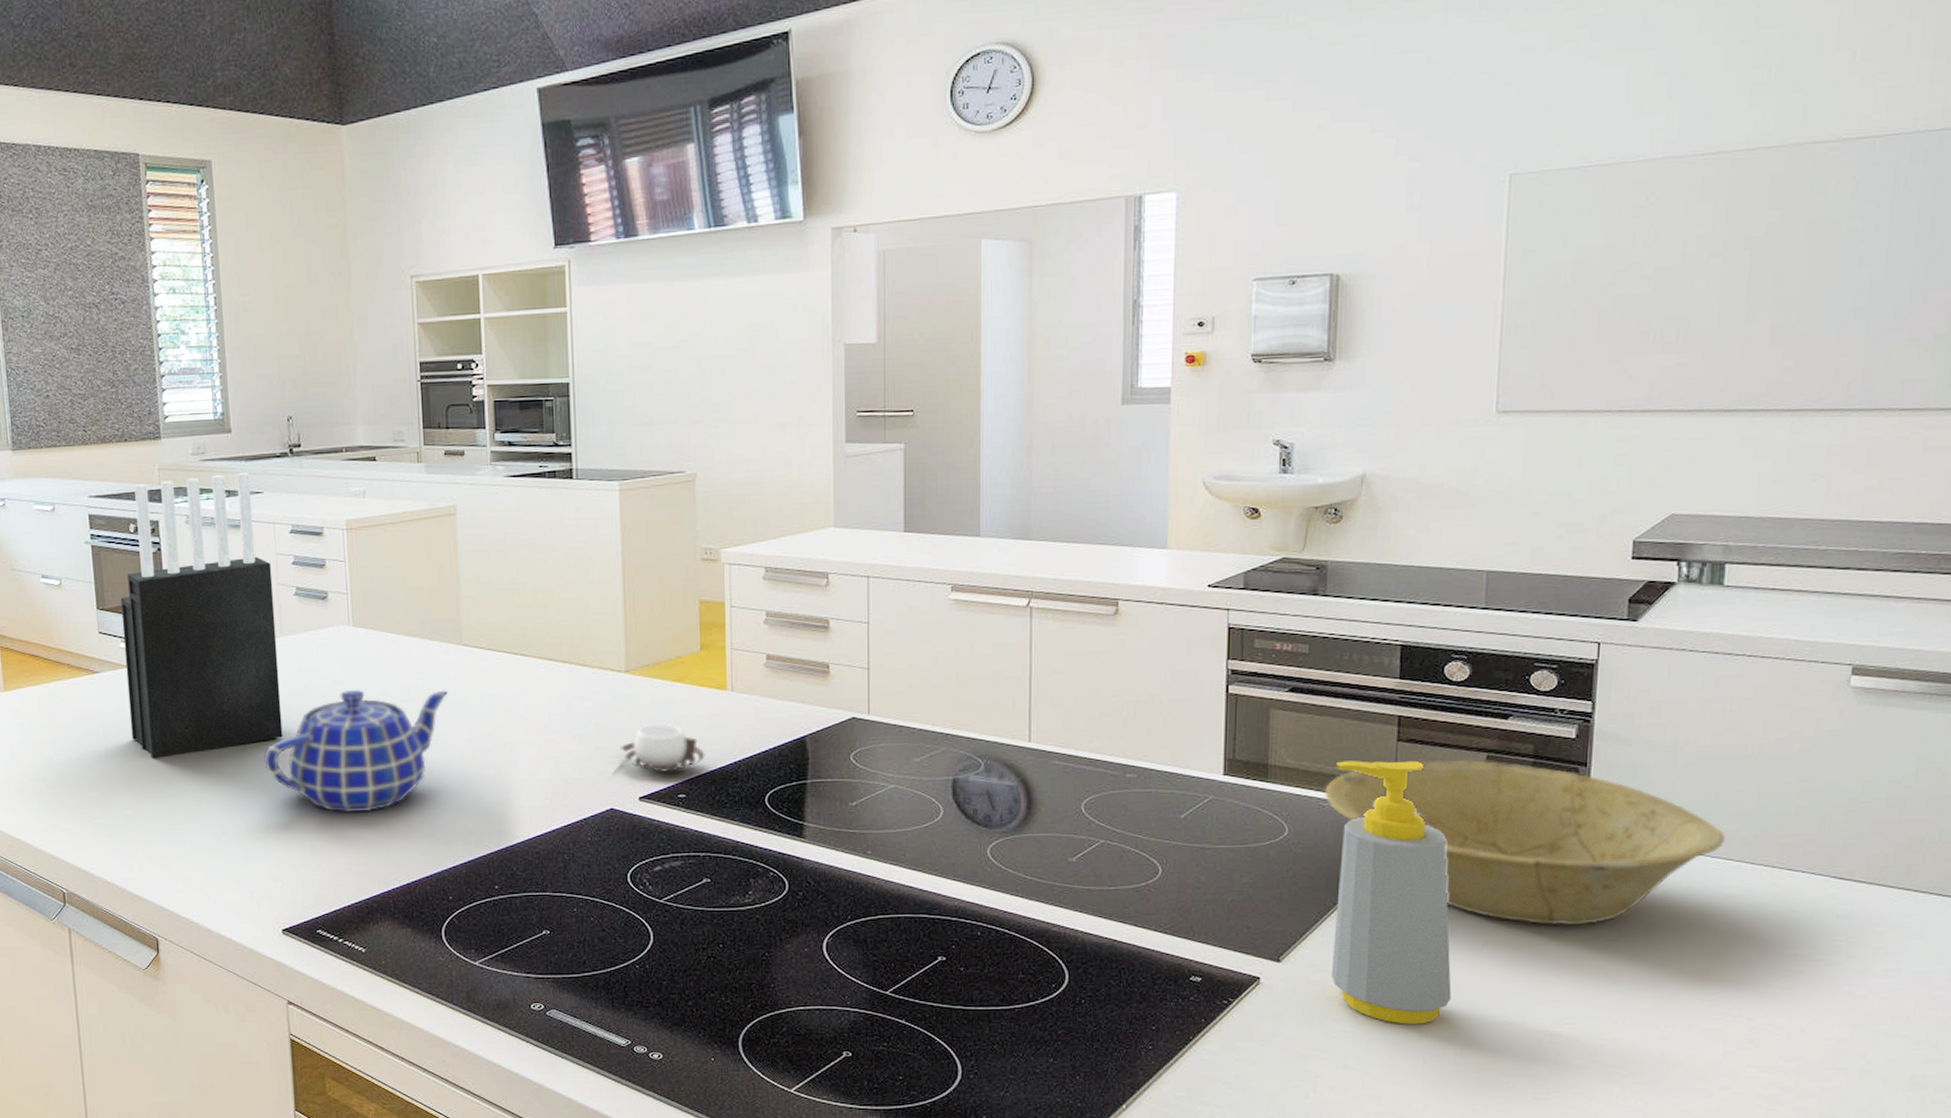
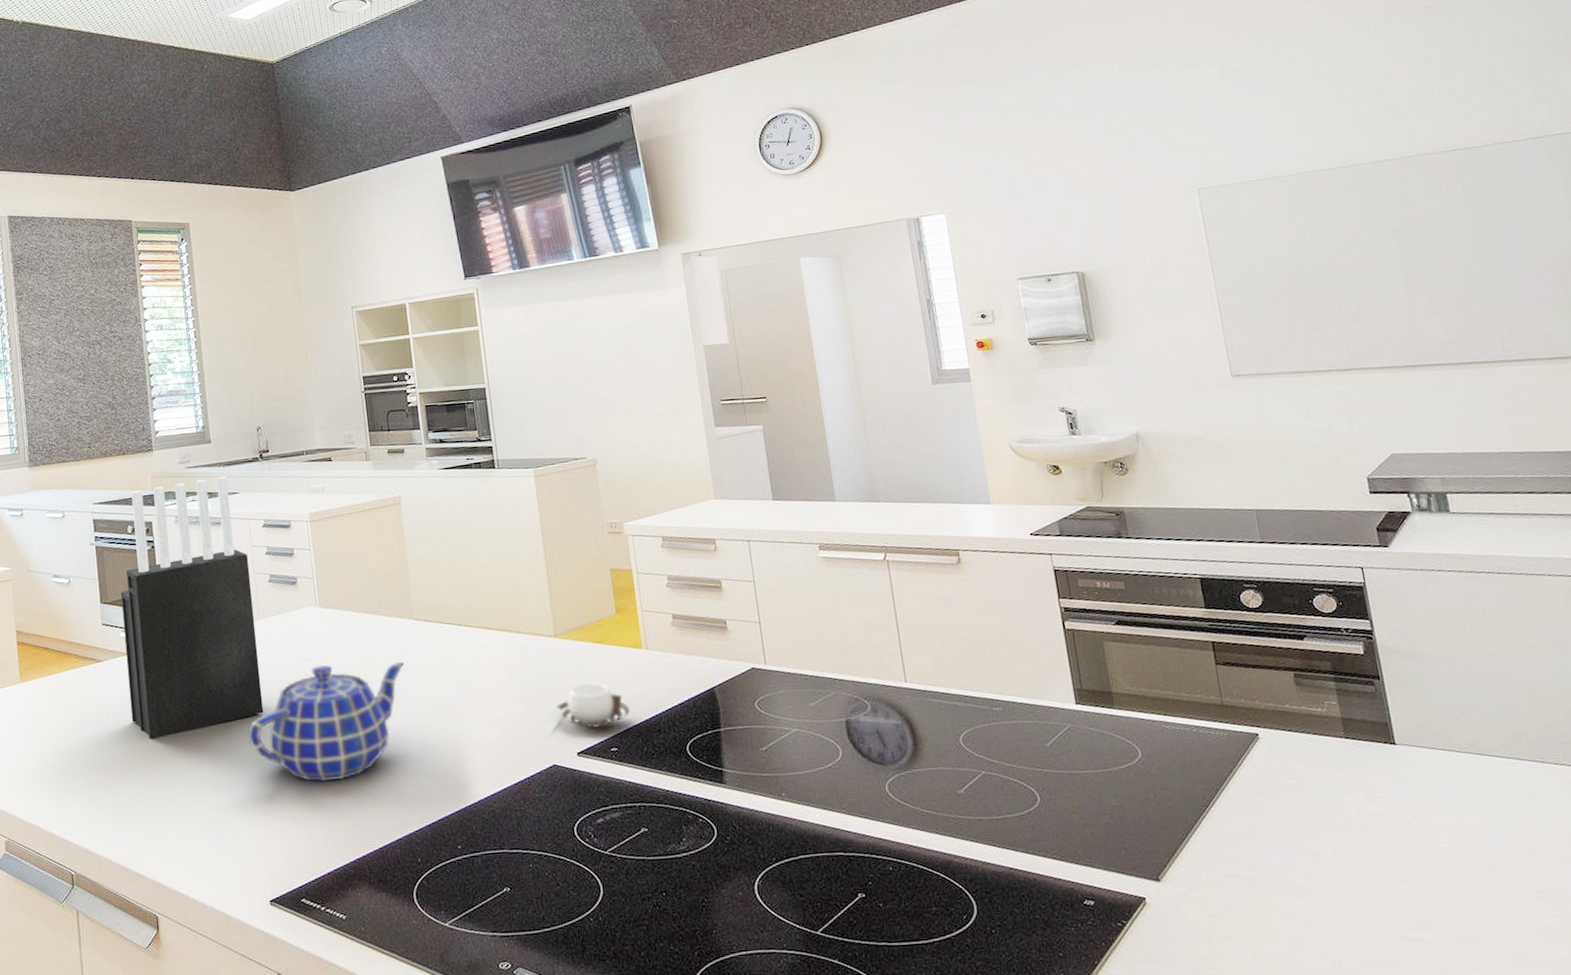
bowl: present [1324,759,1727,925] -> none [1164,678,1514,832]
soap bottle: present [1330,760,1452,1025] -> none [1169,682,1318,938]

